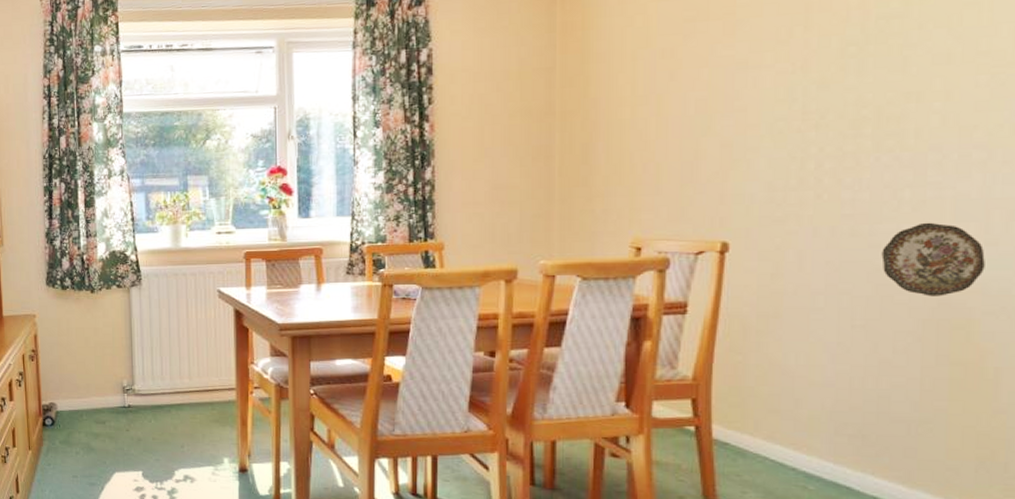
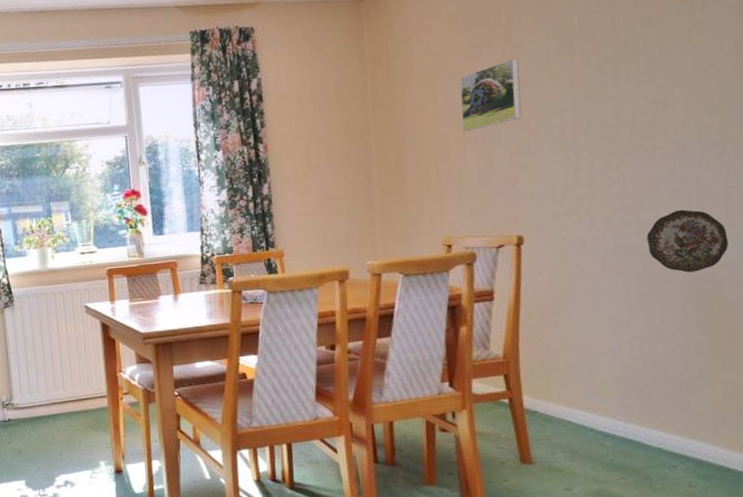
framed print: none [665,35,741,119] -> present [459,58,522,132]

